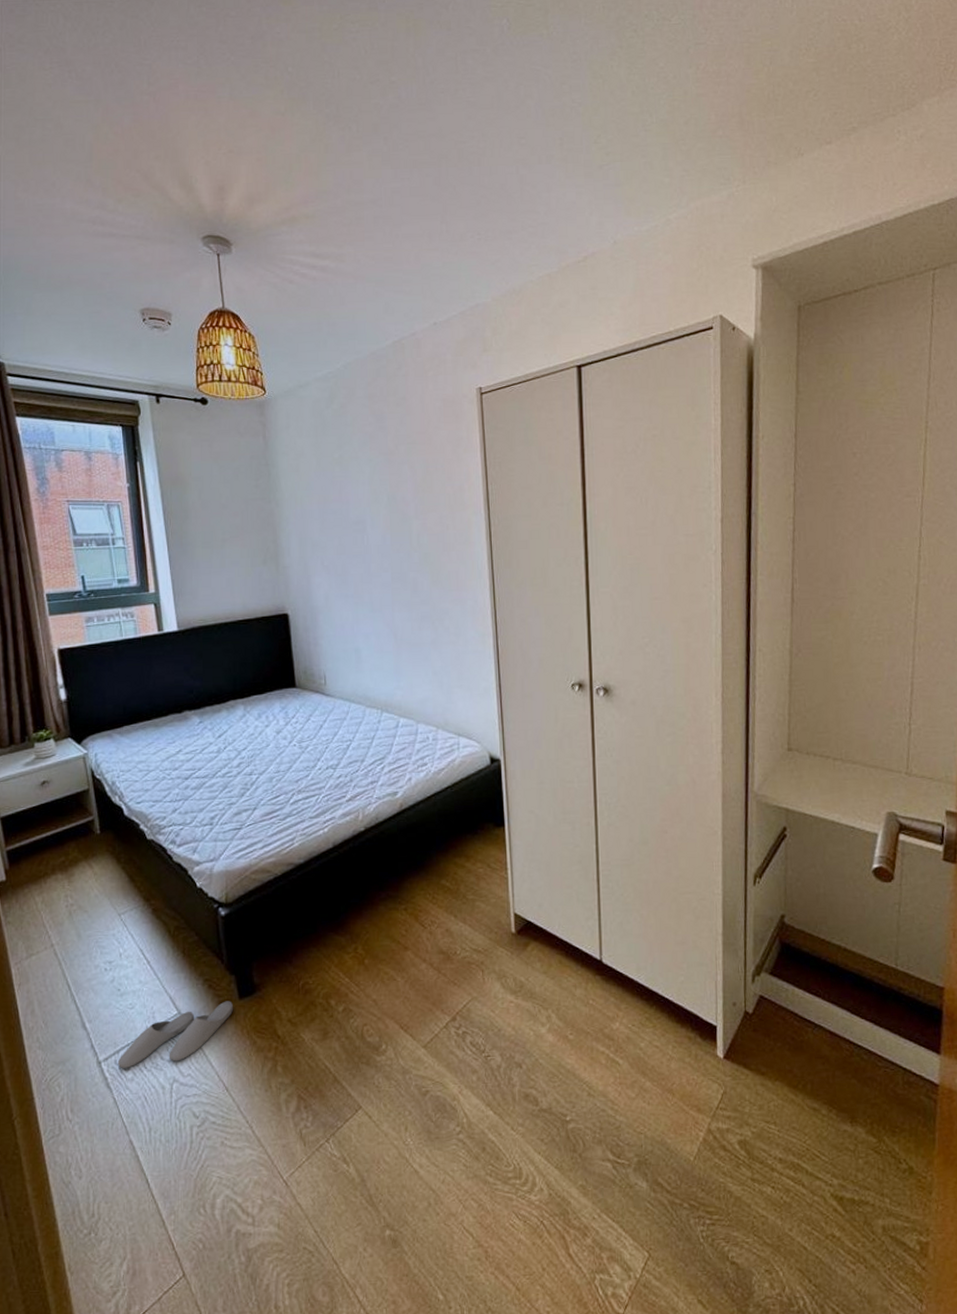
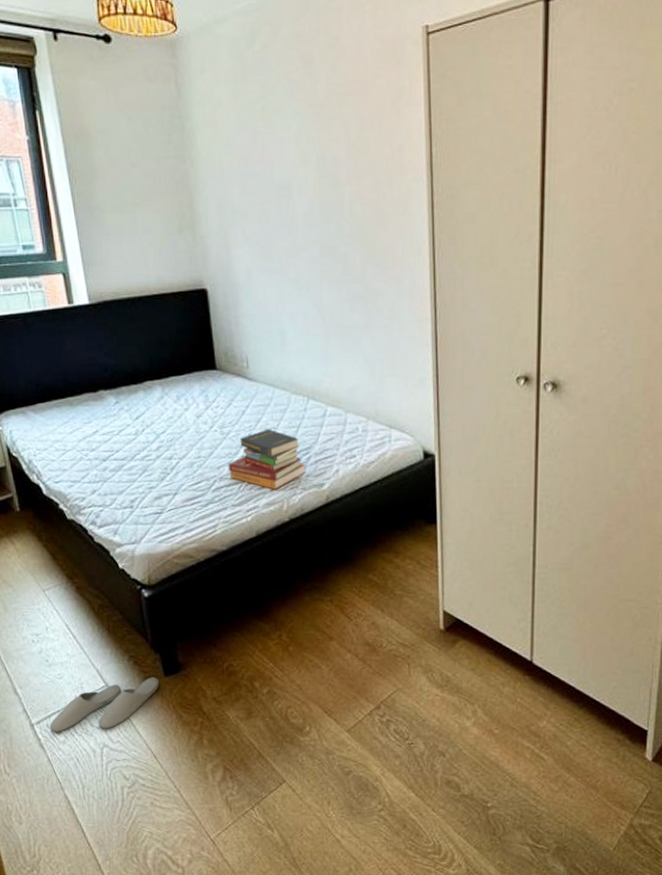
books: none [306,741,380,800] -> present [228,428,306,490]

